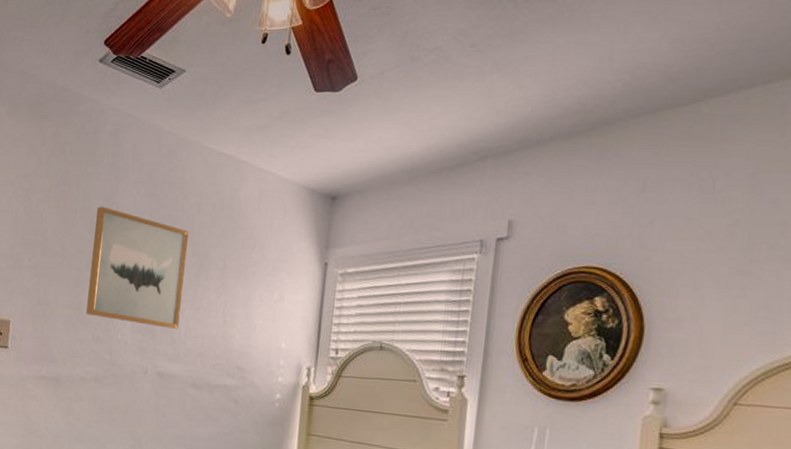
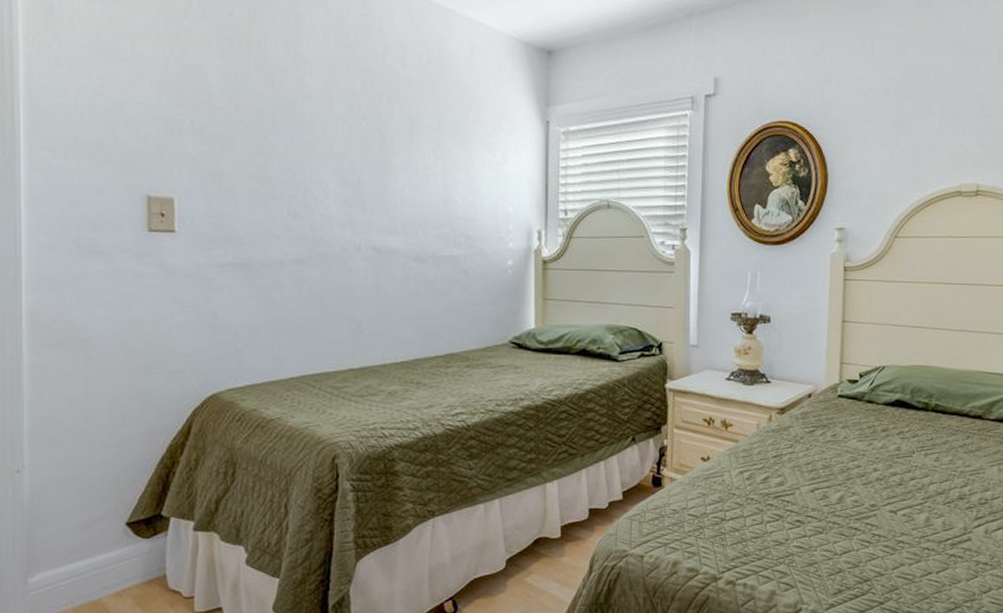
wall art: present [86,206,189,329] -> none [277,57,394,198]

